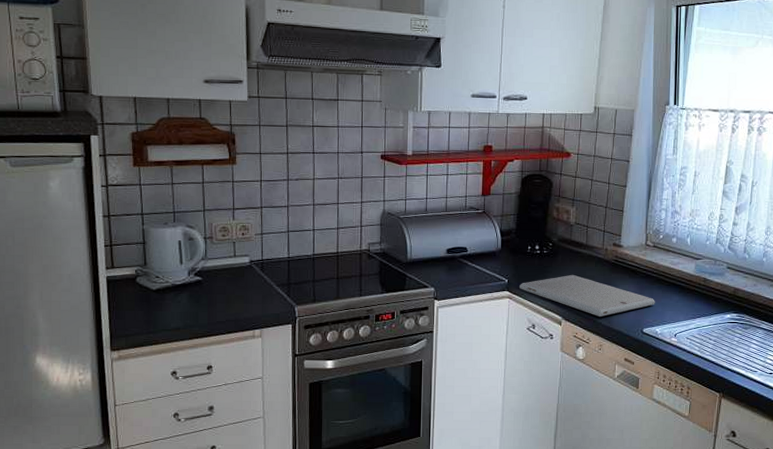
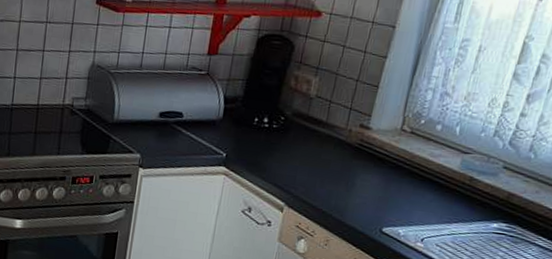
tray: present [519,274,655,317] -> none [238,155,403,208]

